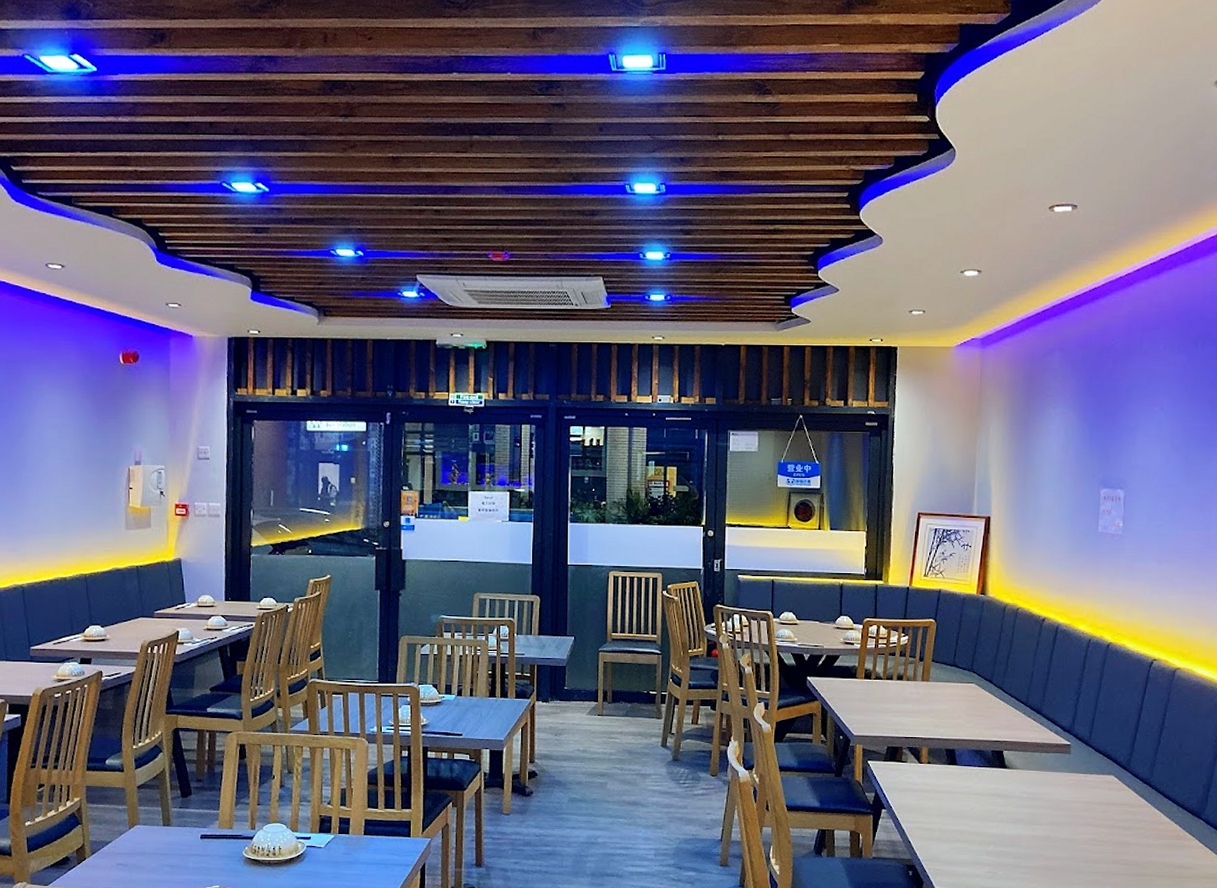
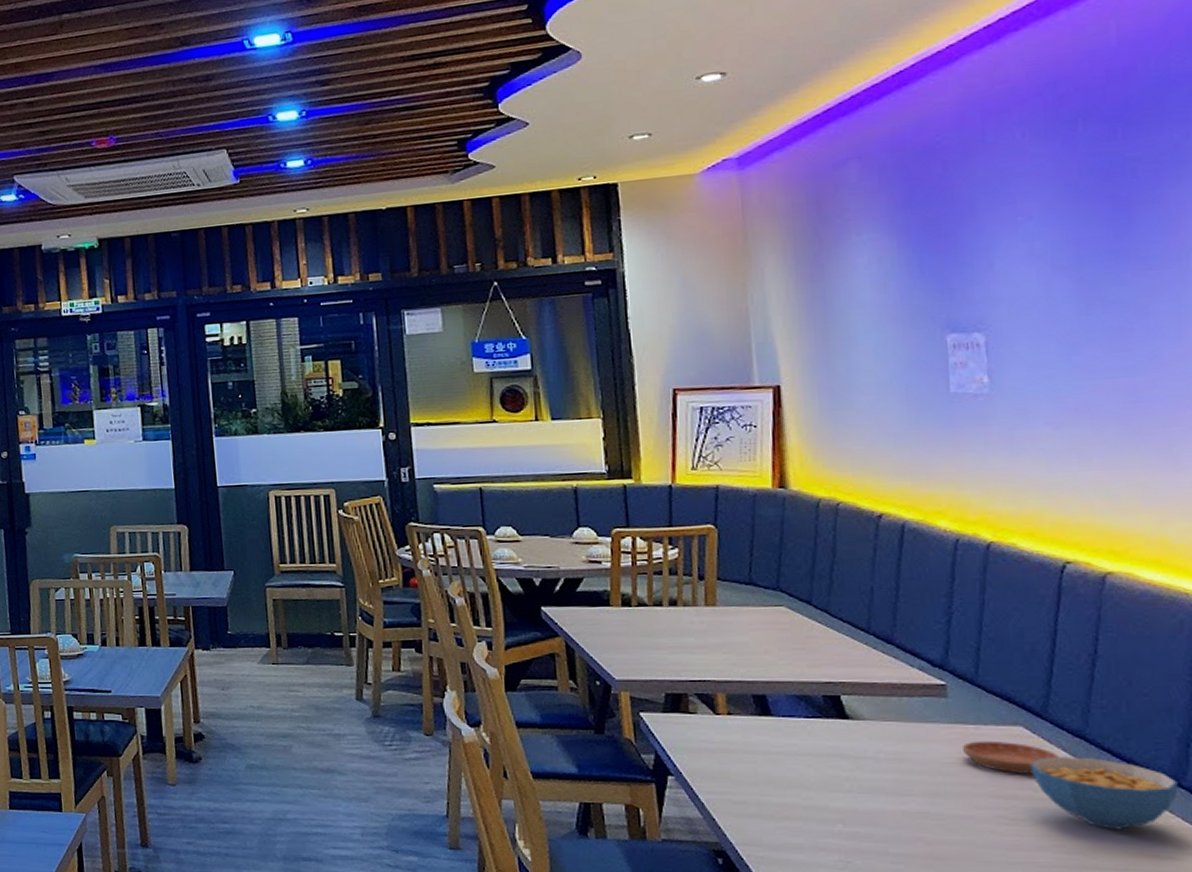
saucer: none [1075,785,1133,809] -> present [961,740,1060,774]
cereal bowl: none [1114,797,1200,849] -> present [1030,757,1178,830]

